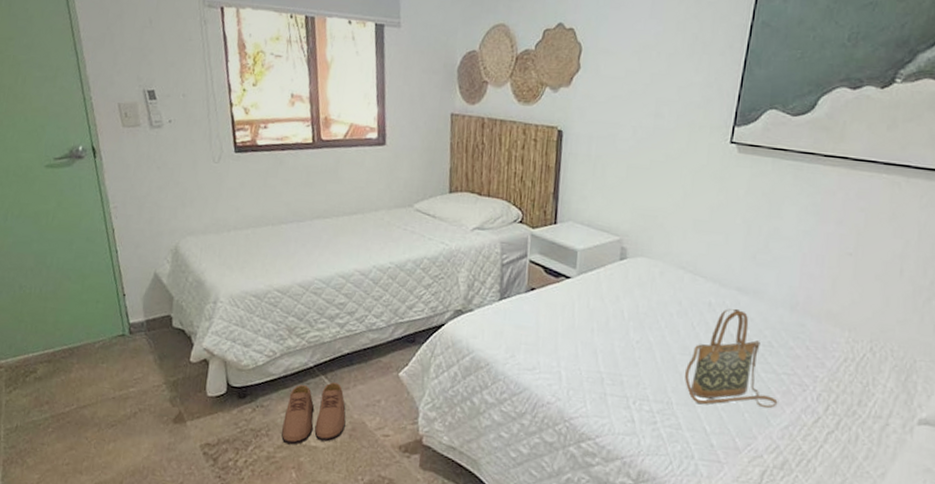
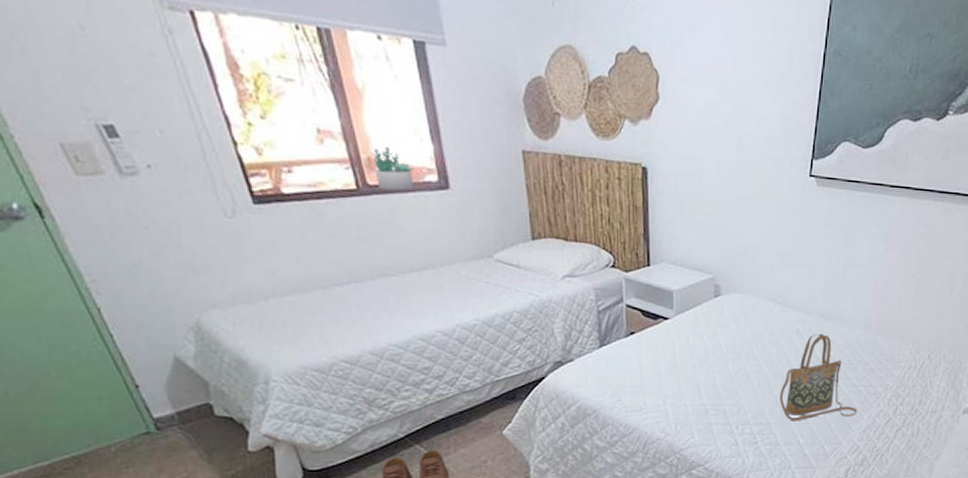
succulent plant: none [328,109,359,145] -> present [372,147,414,190]

